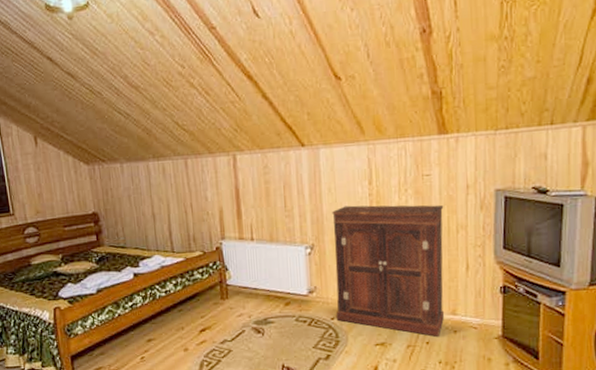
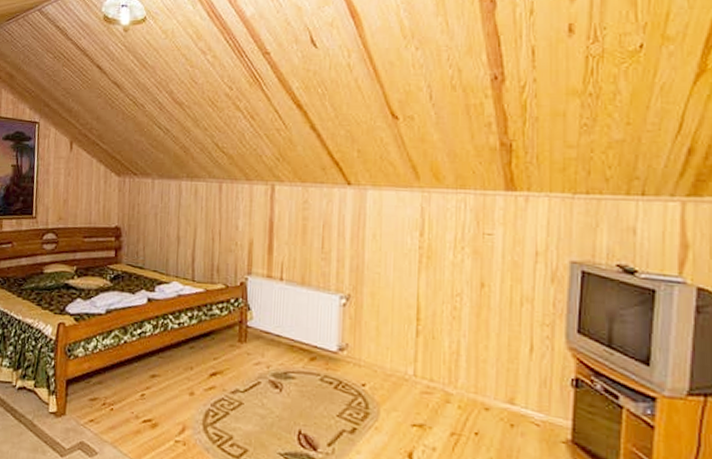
cabinet: present [332,205,445,338] -> none [369,256,507,430]

